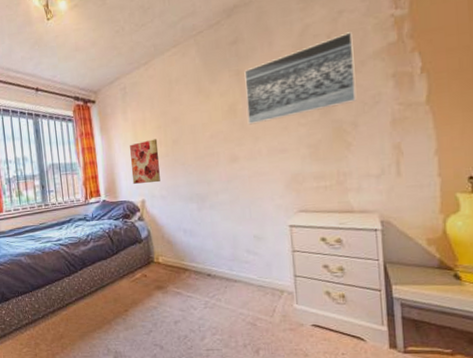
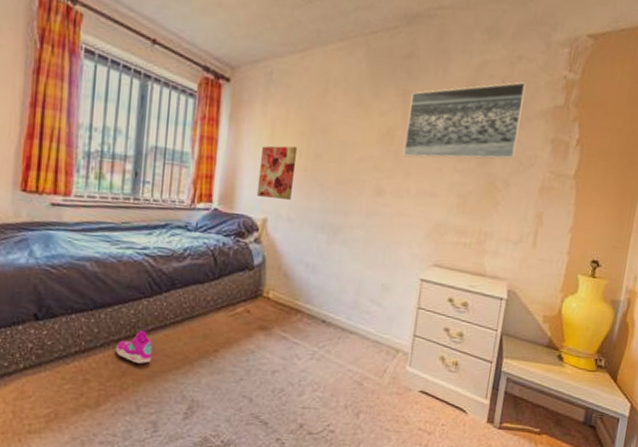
shoe: none [52,302,80,327] -> present [115,331,153,364]

